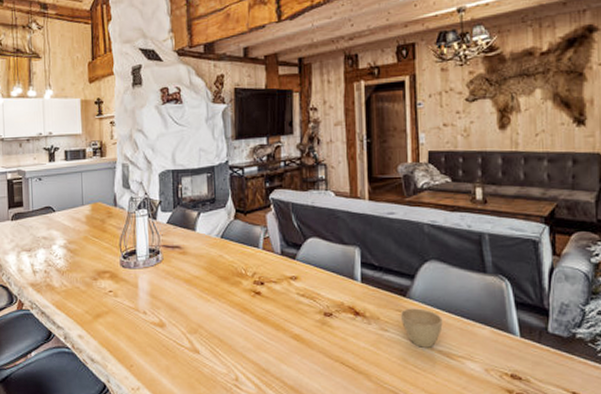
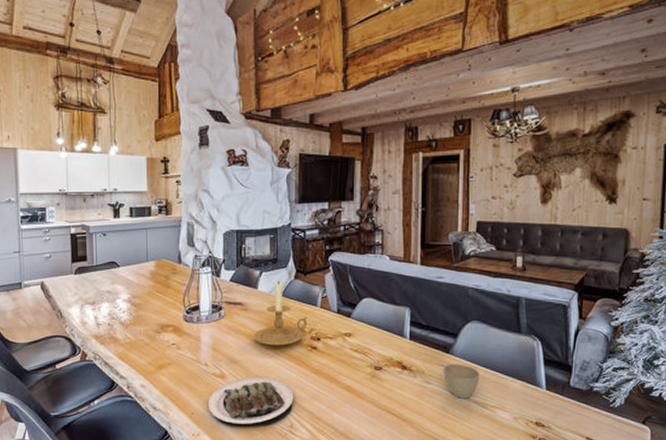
plate: none [147,325,238,381] -> present [207,377,294,428]
candle holder: none [192,221,250,291] -> present [253,280,308,346]

